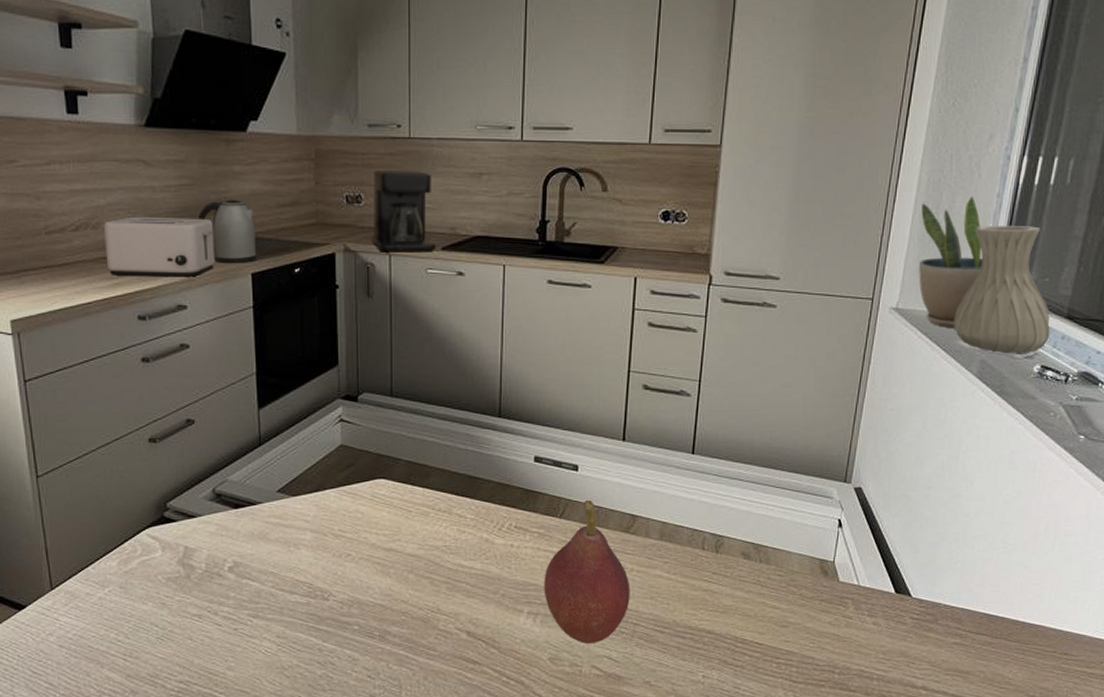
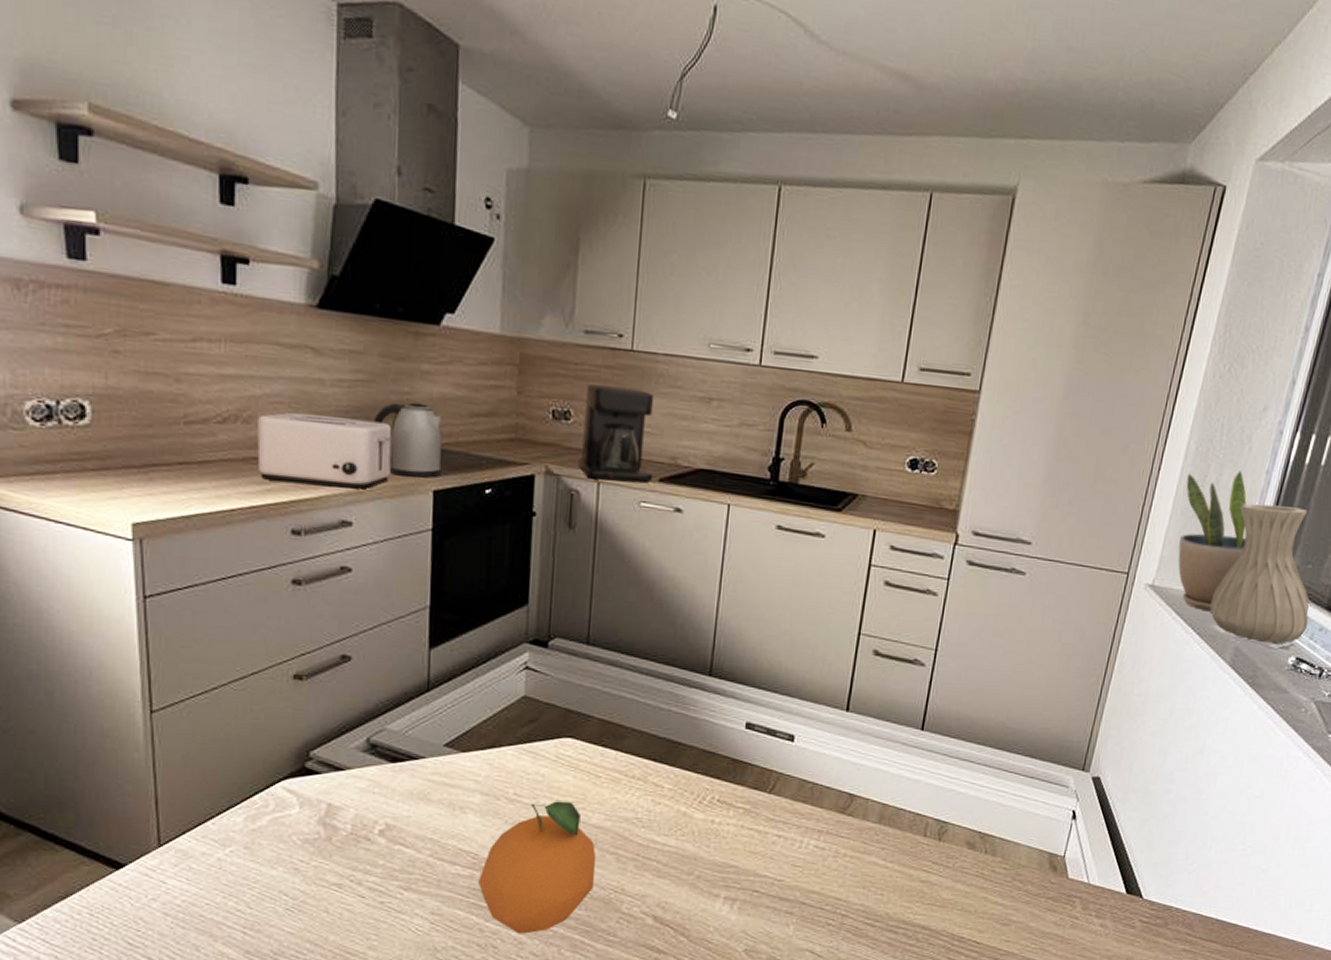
orange: none [315,534,414,652] -> present [479,801,597,934]
fruit: present [544,500,630,643] -> none [744,775,842,935]

